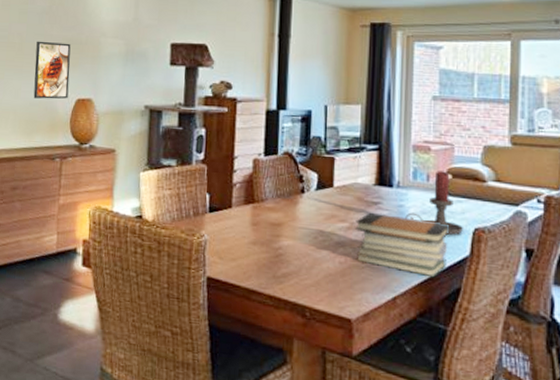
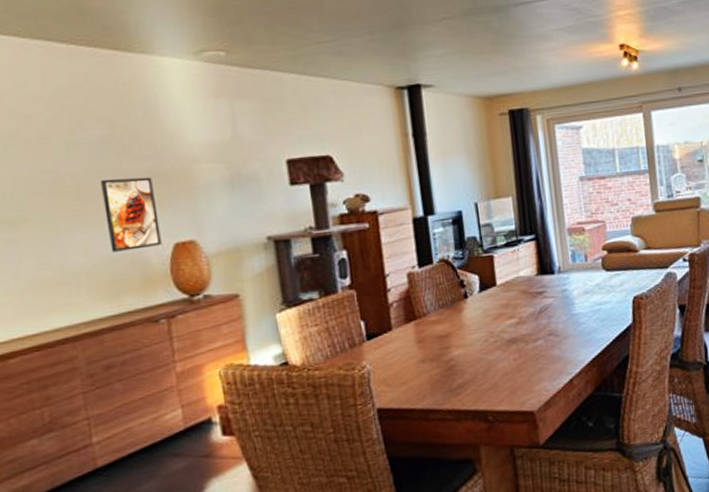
book stack: present [355,212,450,278] -> none [523,298,614,354]
candle holder: present [405,171,464,235] -> none [570,248,625,308]

